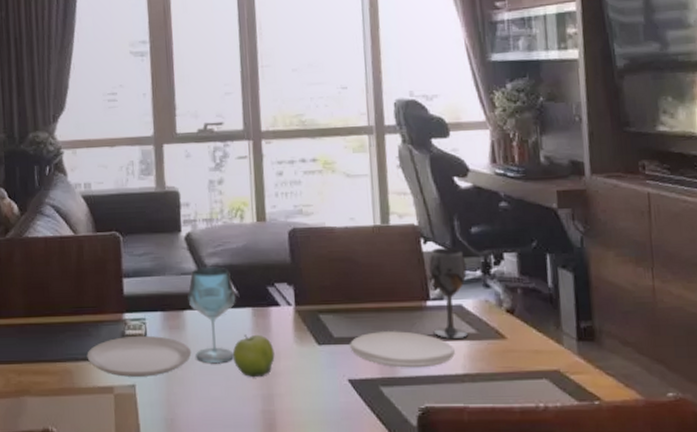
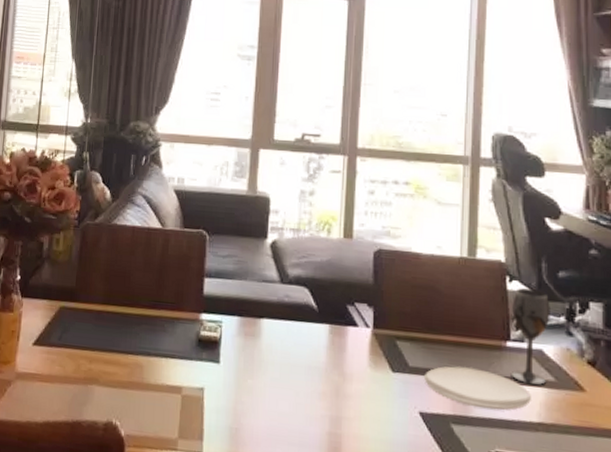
plate: present [87,335,192,377] -> none [159,337,264,382]
wine glass: present [187,267,236,364] -> none [266,277,315,378]
fruit: present [232,334,275,377] -> none [304,351,348,397]

